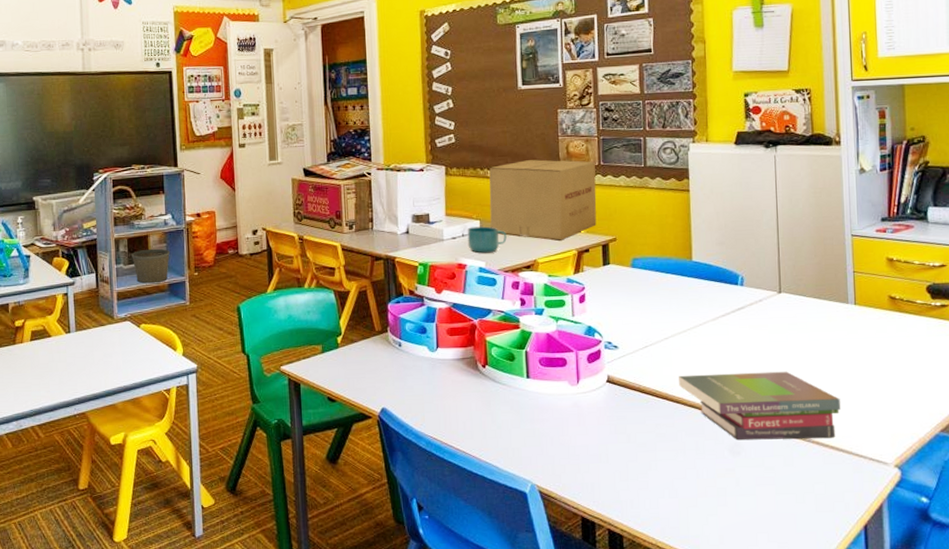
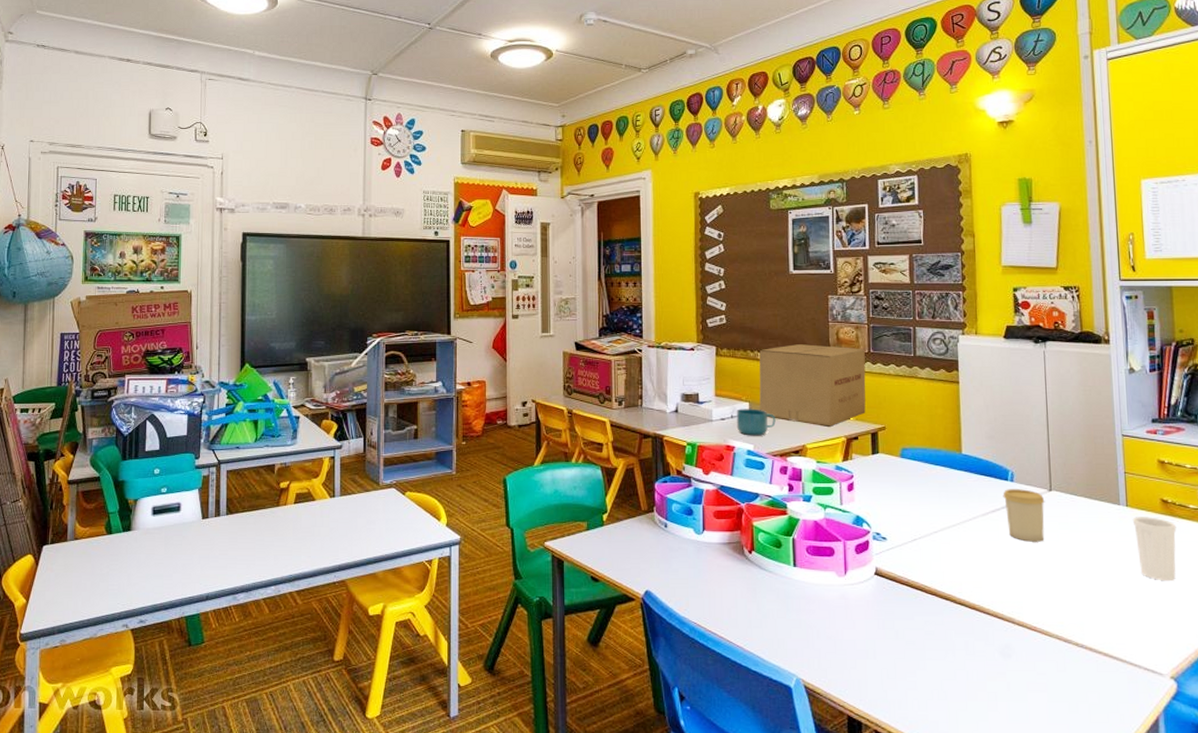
basket: present [131,248,170,284] -> none [400,415,438,451]
books: present [679,371,841,440] -> none [948,571,1114,645]
cup: none [733,292,775,344] -> present [1003,489,1045,542]
cup: none [860,313,904,375] -> present [1132,517,1177,582]

